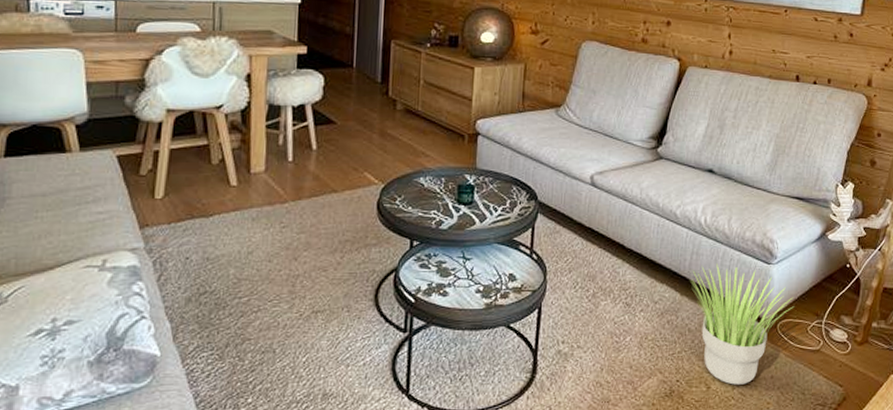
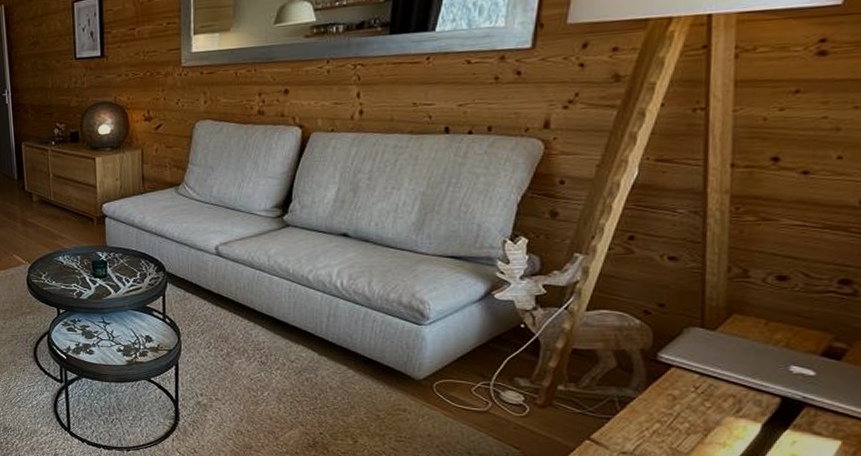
potted plant: present [689,263,795,385] -> none [327,325,454,441]

